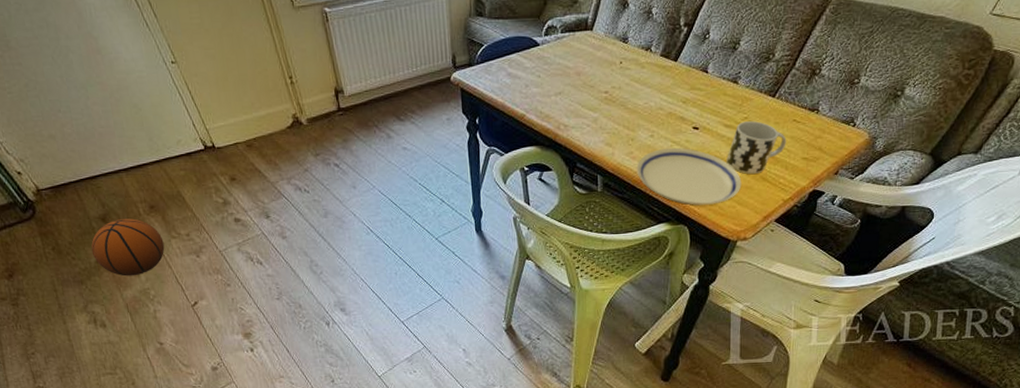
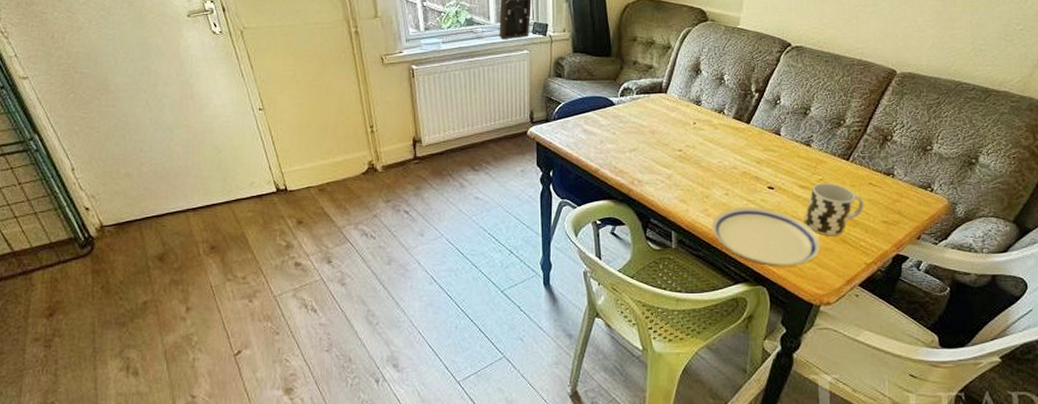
basketball: present [91,218,165,276] -> none [141,259,218,320]

